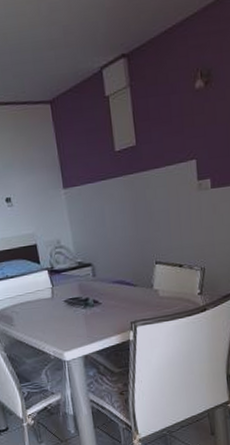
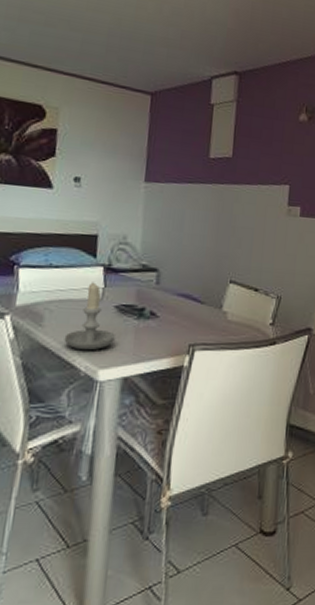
candle: none [32,284,70,339] -> present [64,282,115,351]

